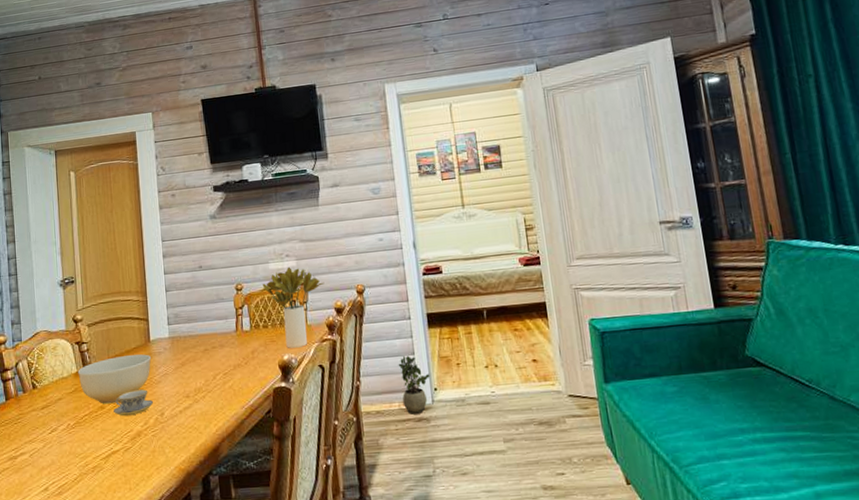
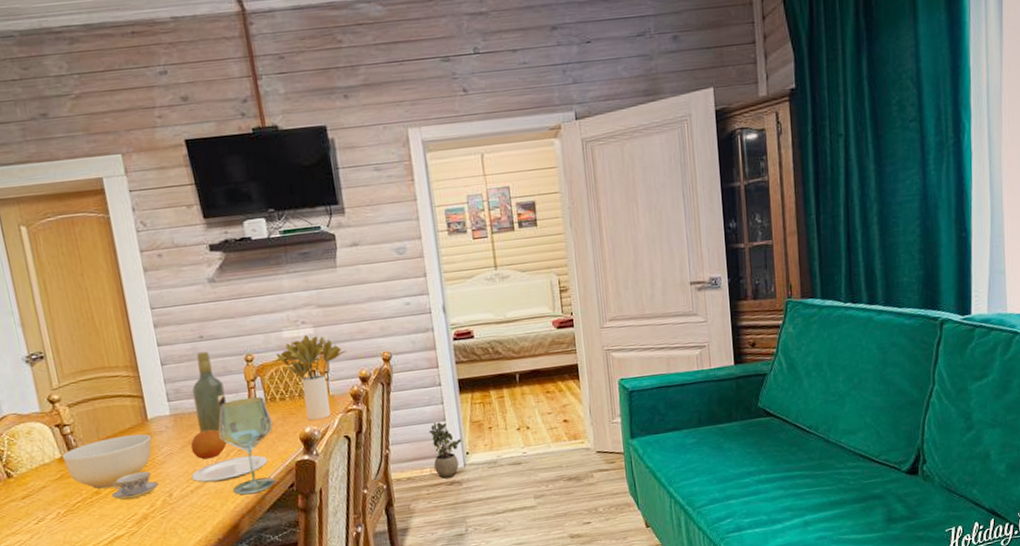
plate: none [181,379,249,404] -> present [191,455,268,483]
fruit: none [183,352,214,381] -> present [190,429,227,459]
wine bottle: none [188,280,217,367] -> present [192,352,227,443]
wine glass: none [207,323,256,419] -> present [218,396,276,495]

